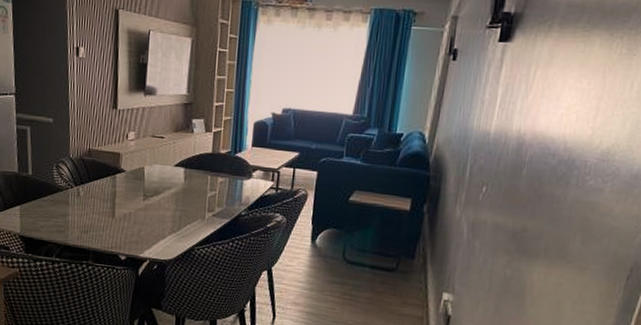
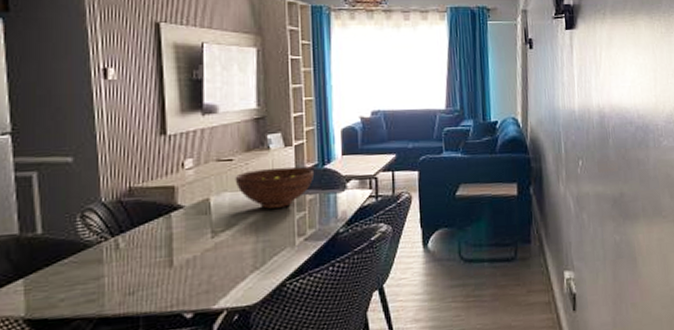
fruit bowl: none [164,149,226,185] -> present [235,167,313,209]

